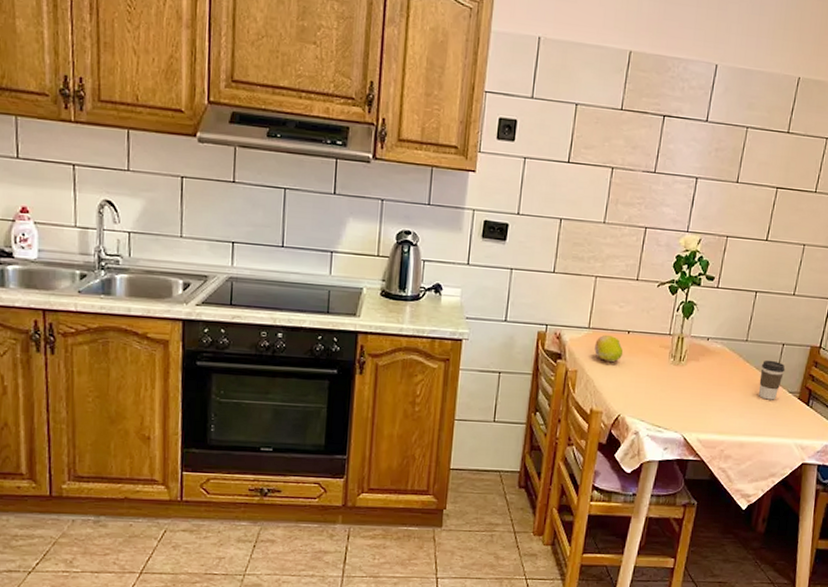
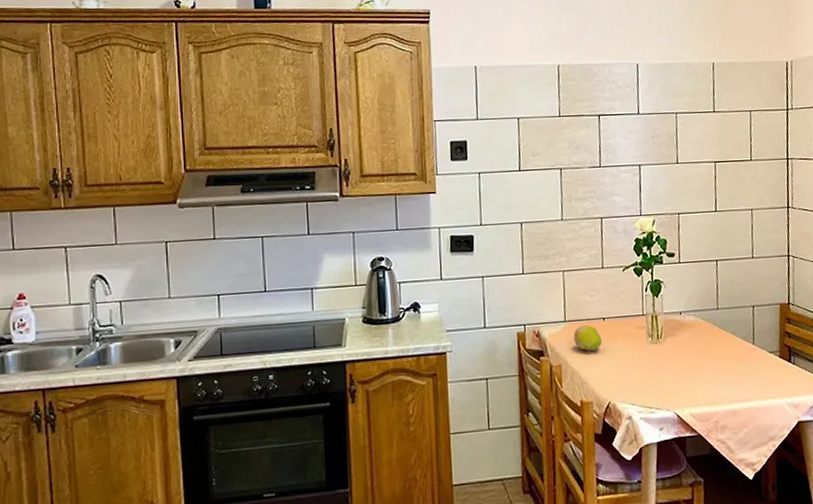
coffee cup: present [758,360,786,400] -> none [737,323,761,363]

